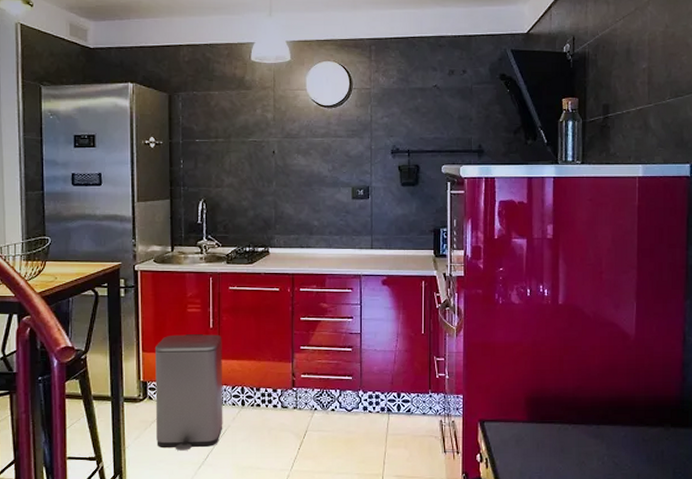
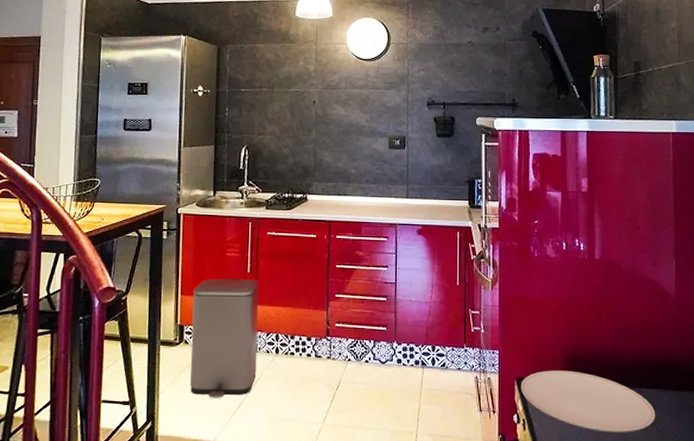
plate: none [483,411,612,467] -> present [520,370,655,433]

